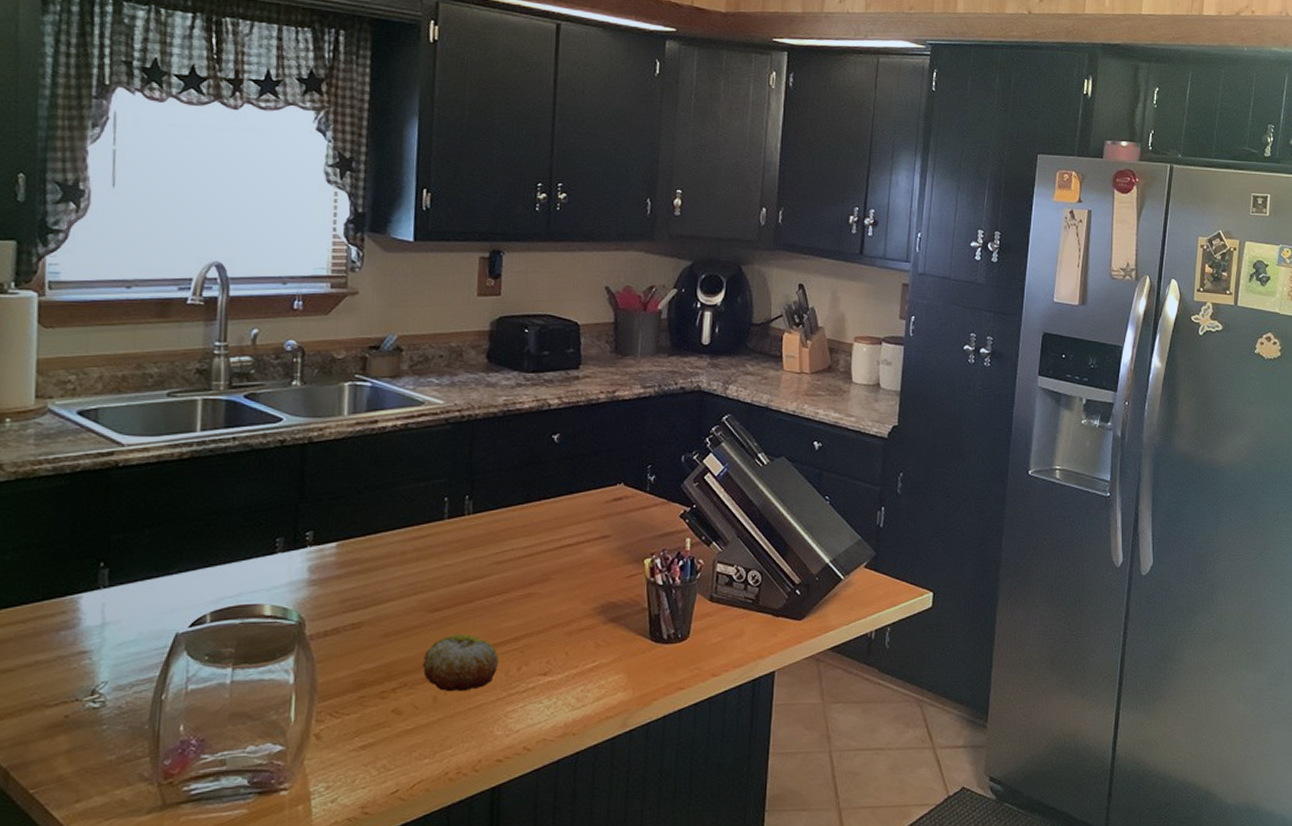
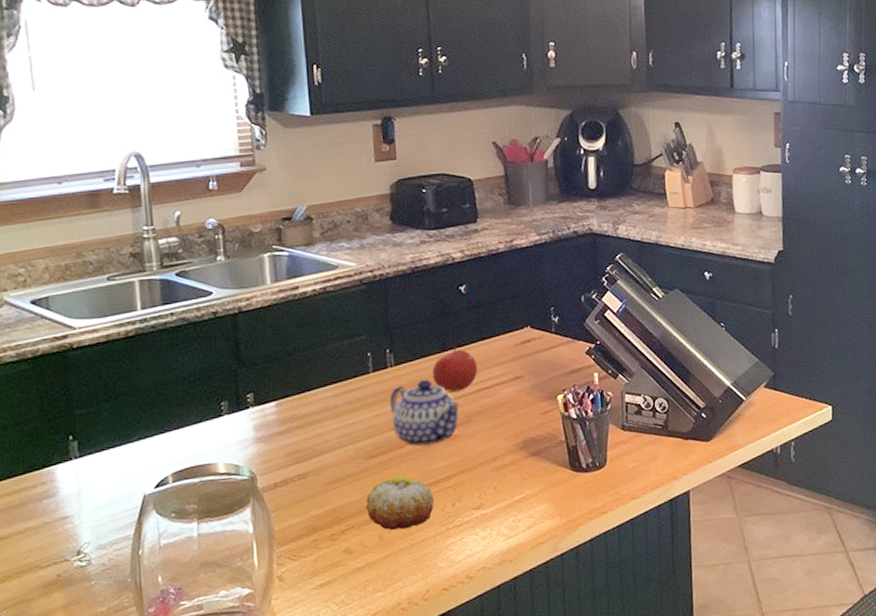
teapot: none [462,530,539,603] -> present [389,379,460,446]
fruit: none [512,497,562,547] -> present [432,345,477,393]

